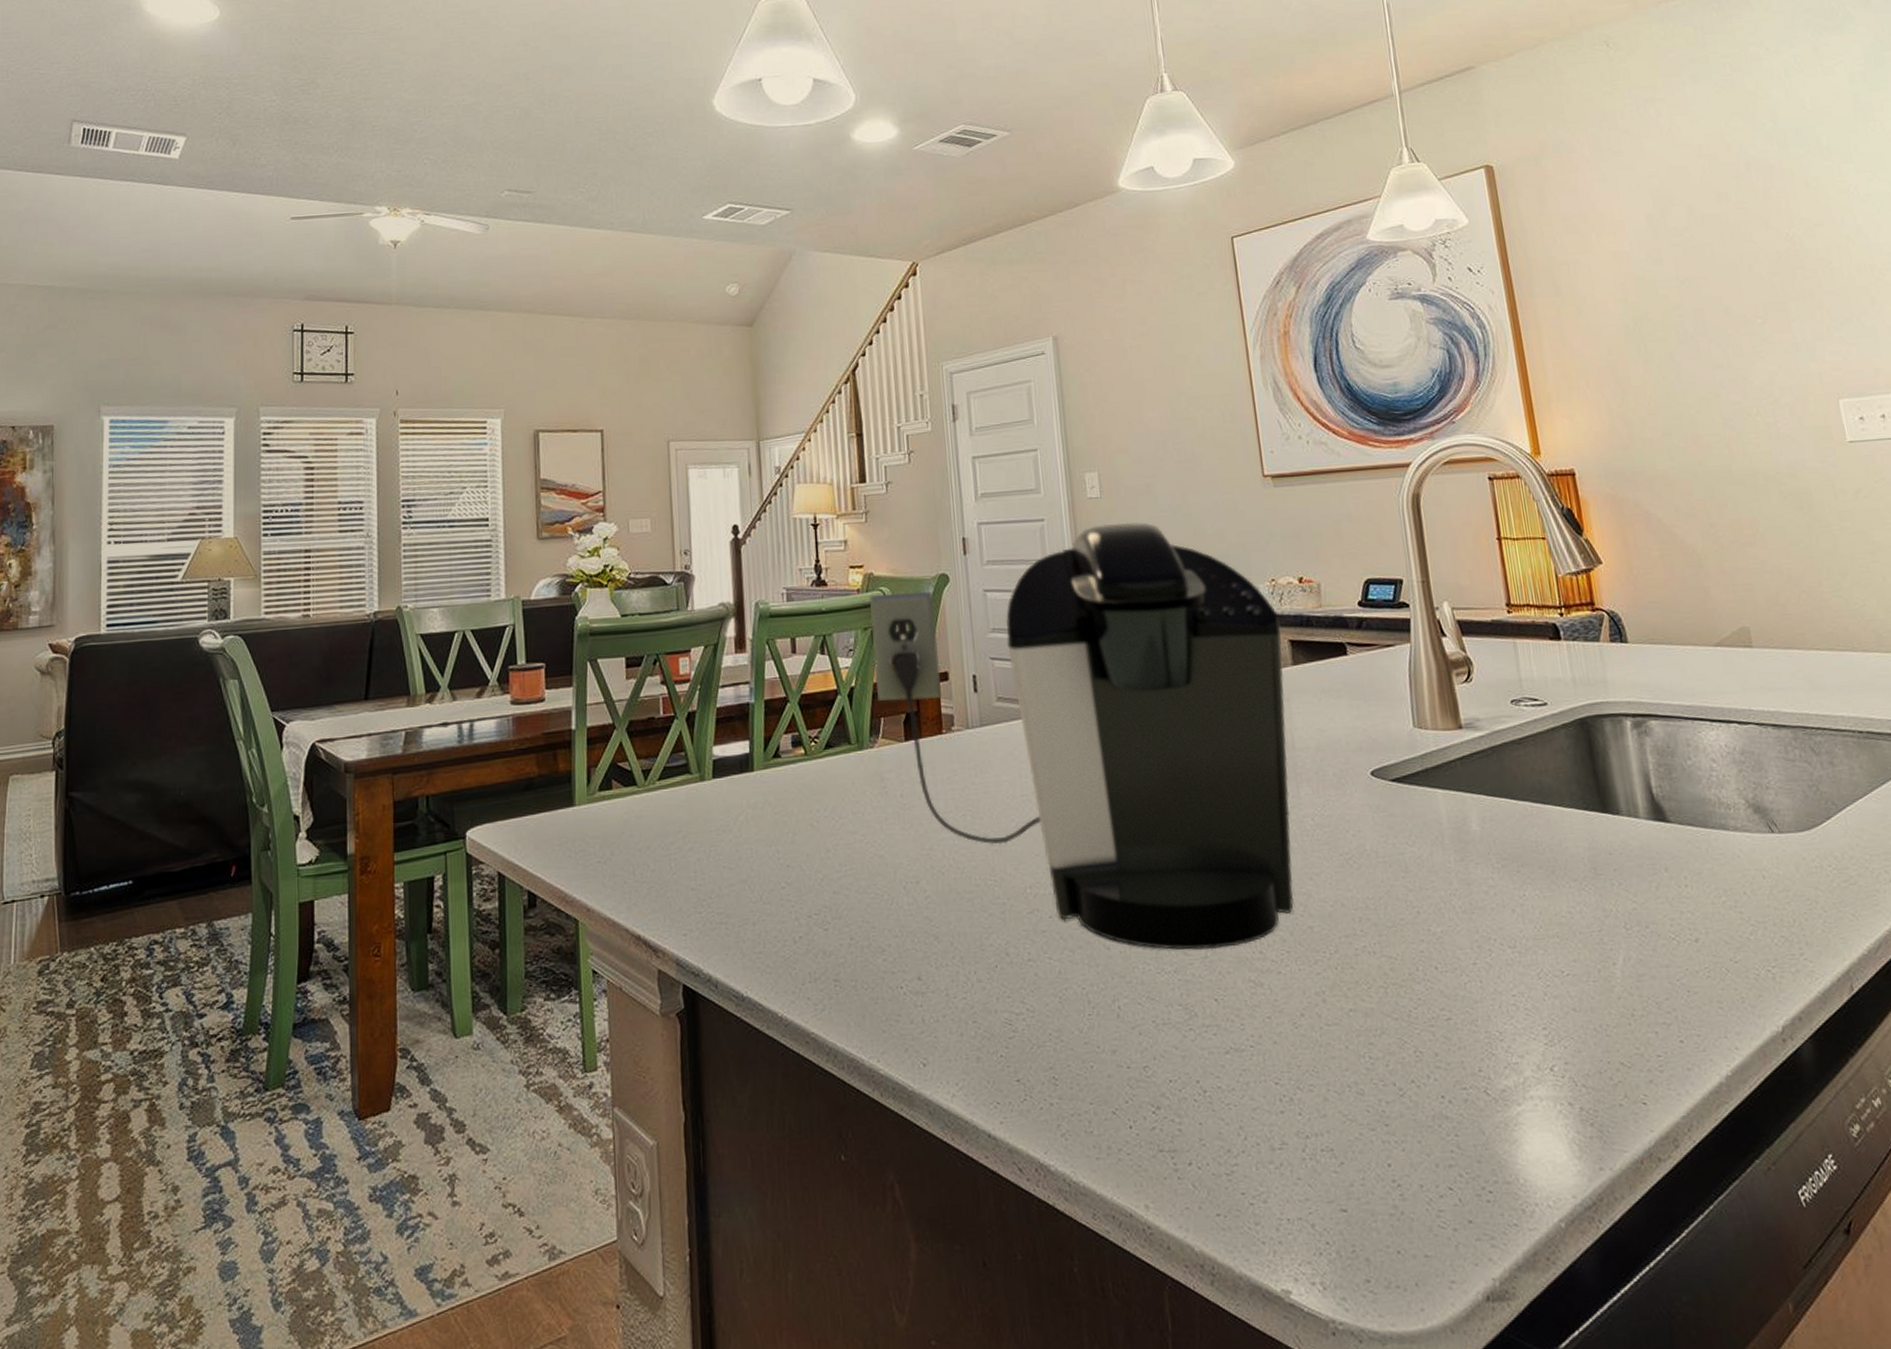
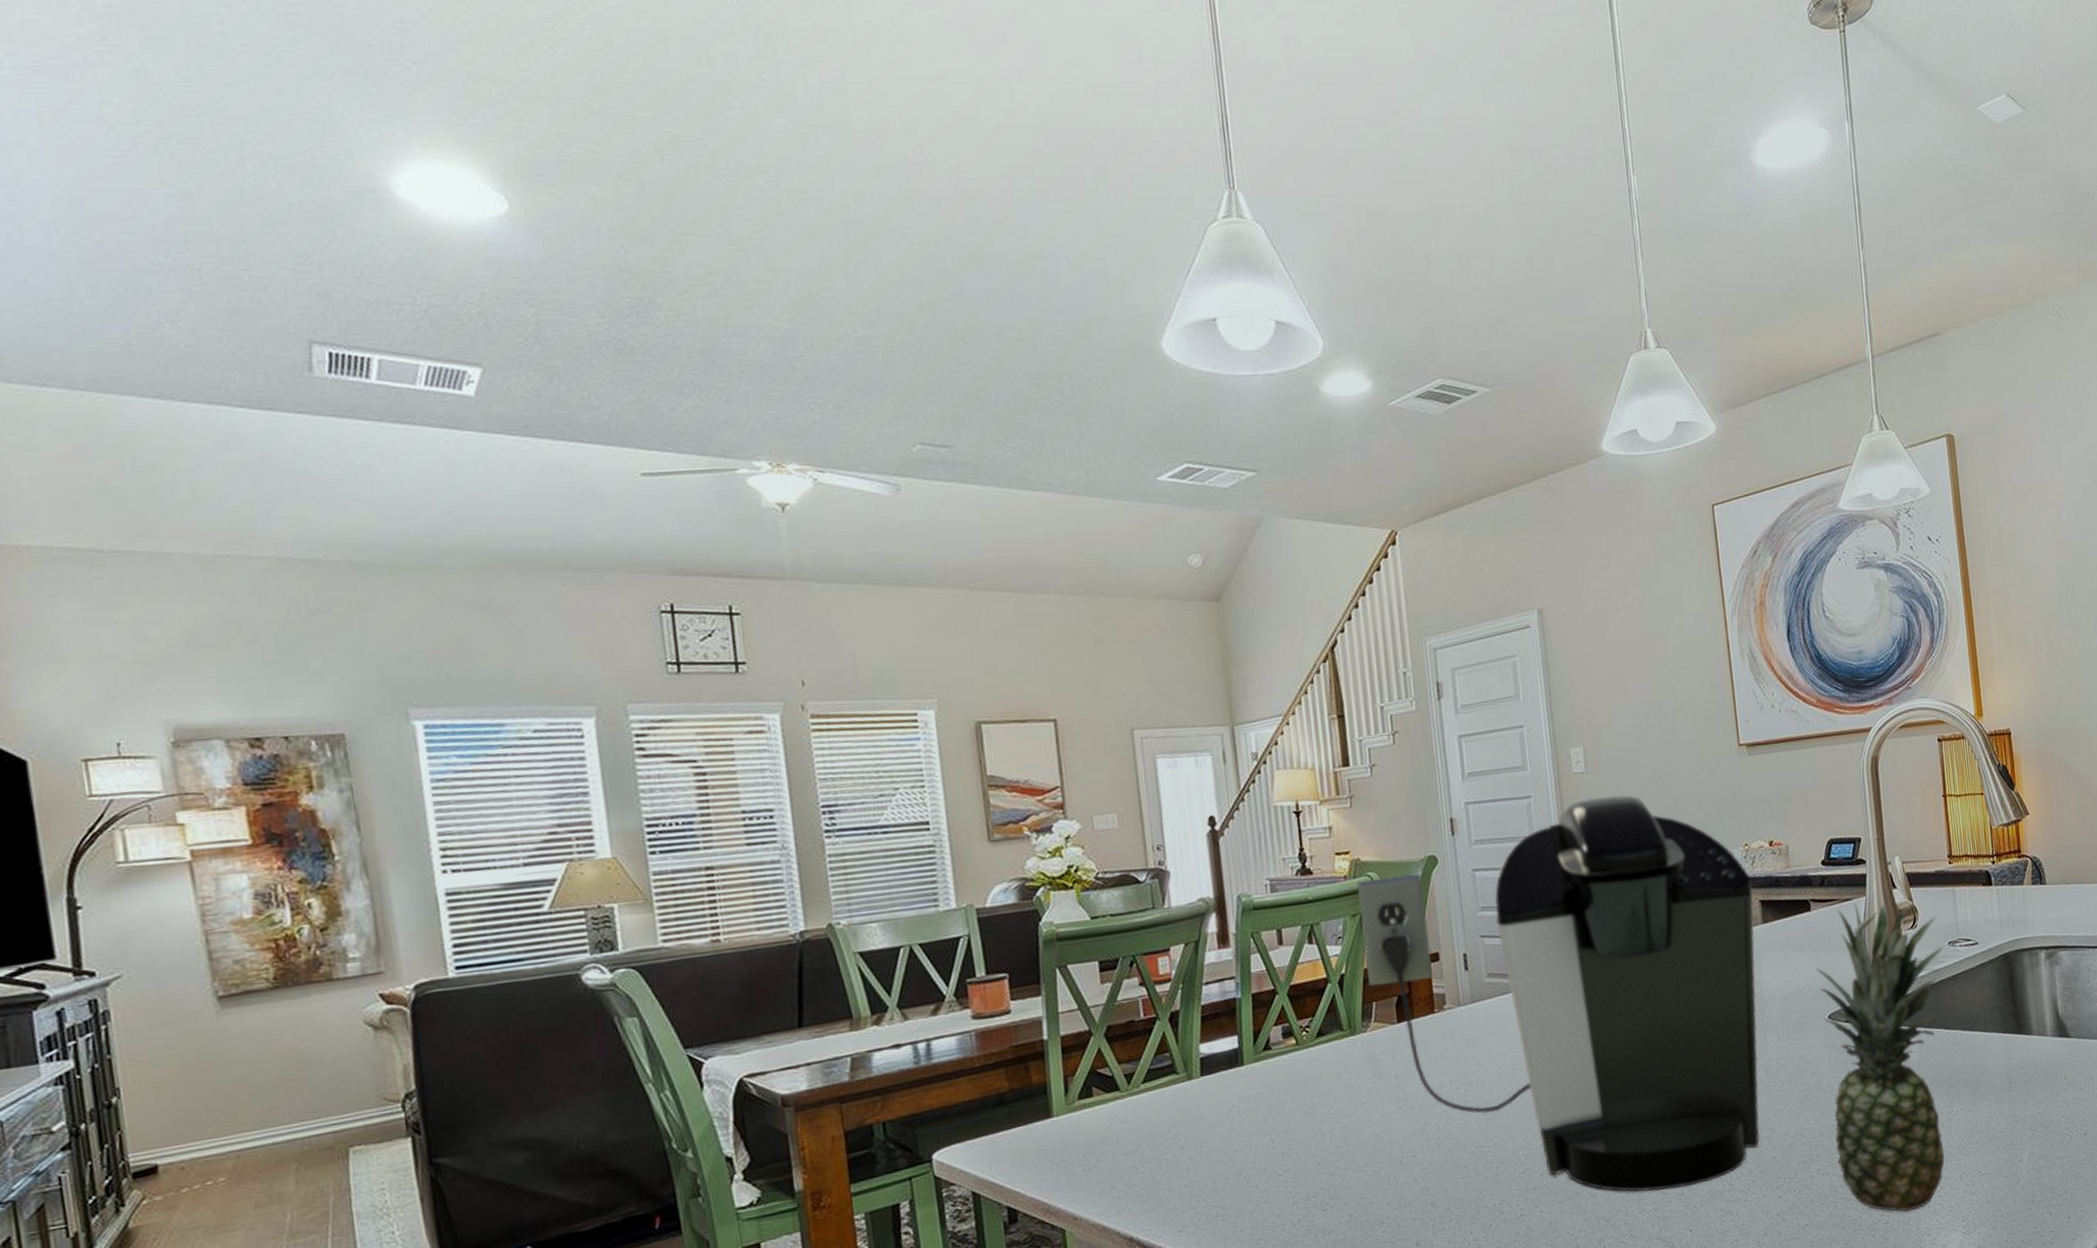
fruit: none [1355,650,1517,1009] -> present [1816,903,1945,1212]

